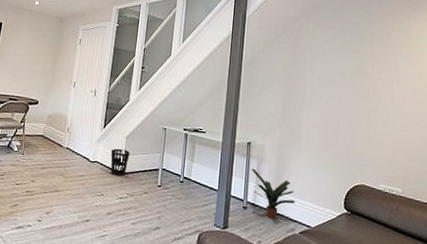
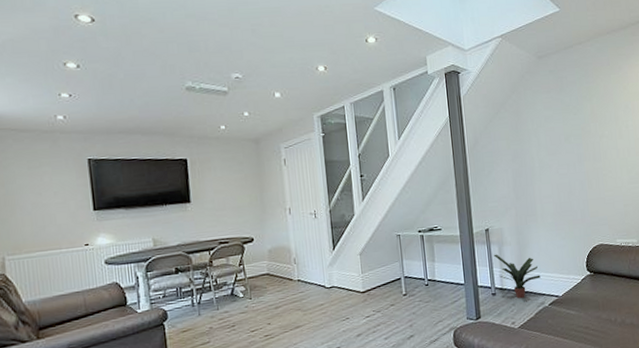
wastebasket: present [110,148,130,177] -> none [346,266,368,297]

